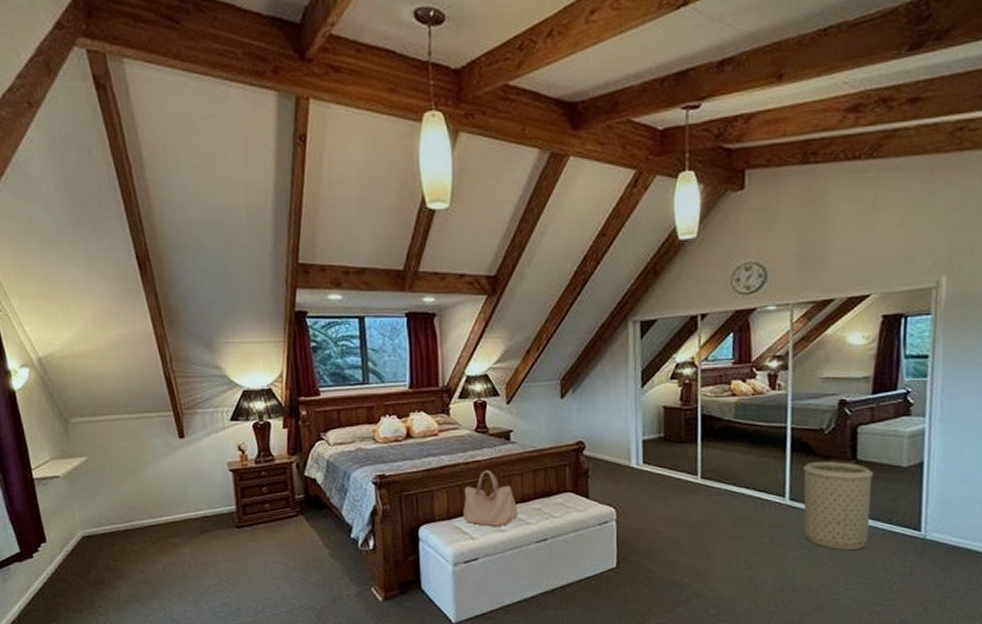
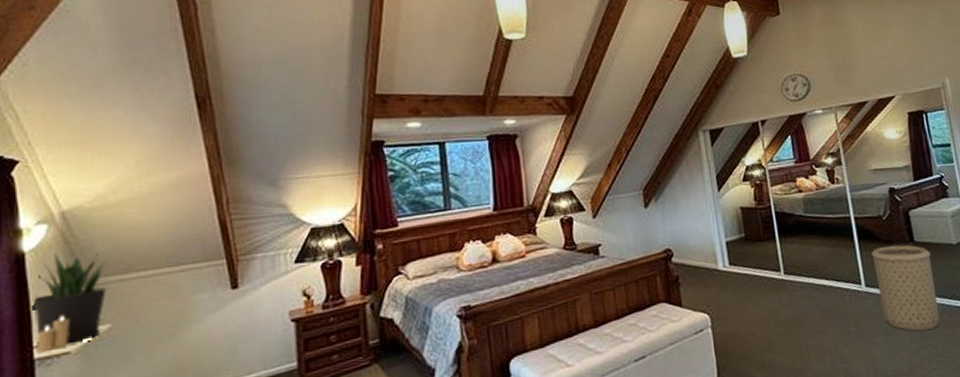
planter: none [28,394,81,469] -> present [34,253,106,343]
candle: none [33,446,57,473] -> present [37,315,70,352]
handbag: present [463,470,518,526] -> none [556,288,614,350]

